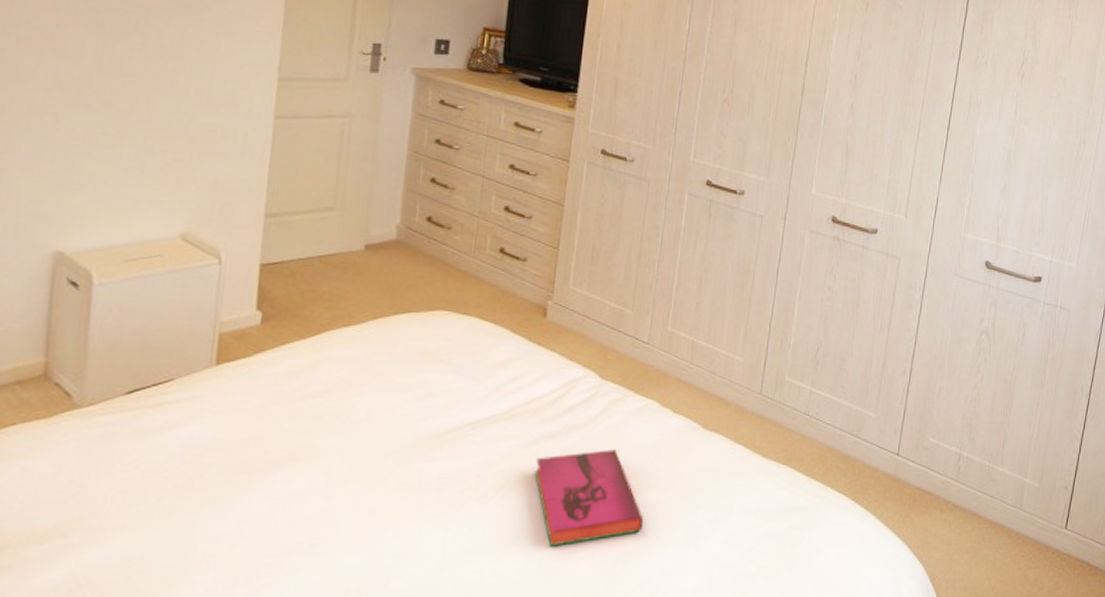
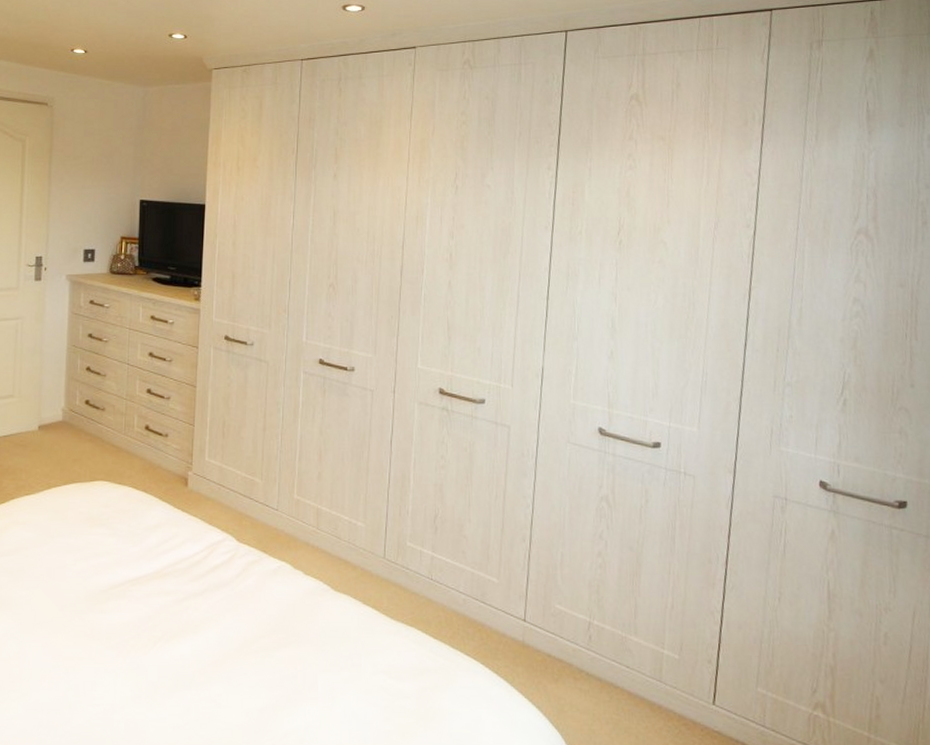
hardback book: present [535,449,644,547] -> none [187,607,285,695]

